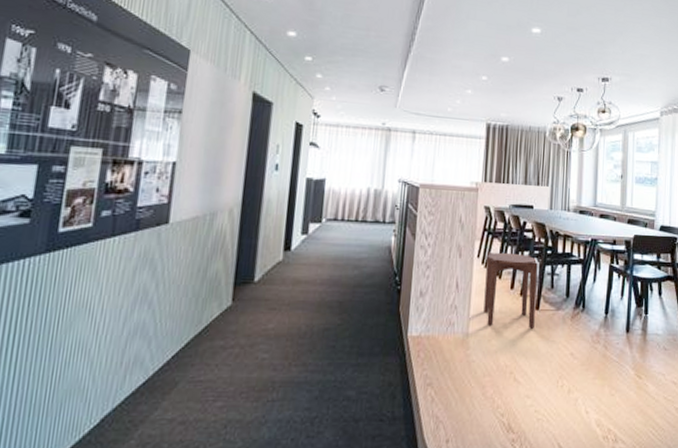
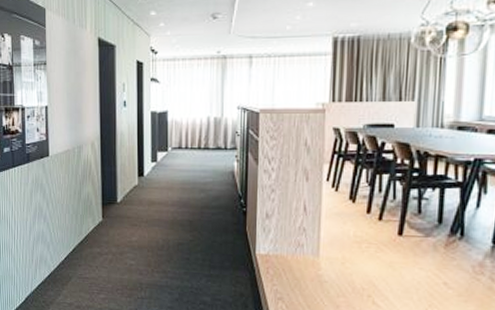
side table: present [483,251,538,329] -> none [335,175,401,255]

